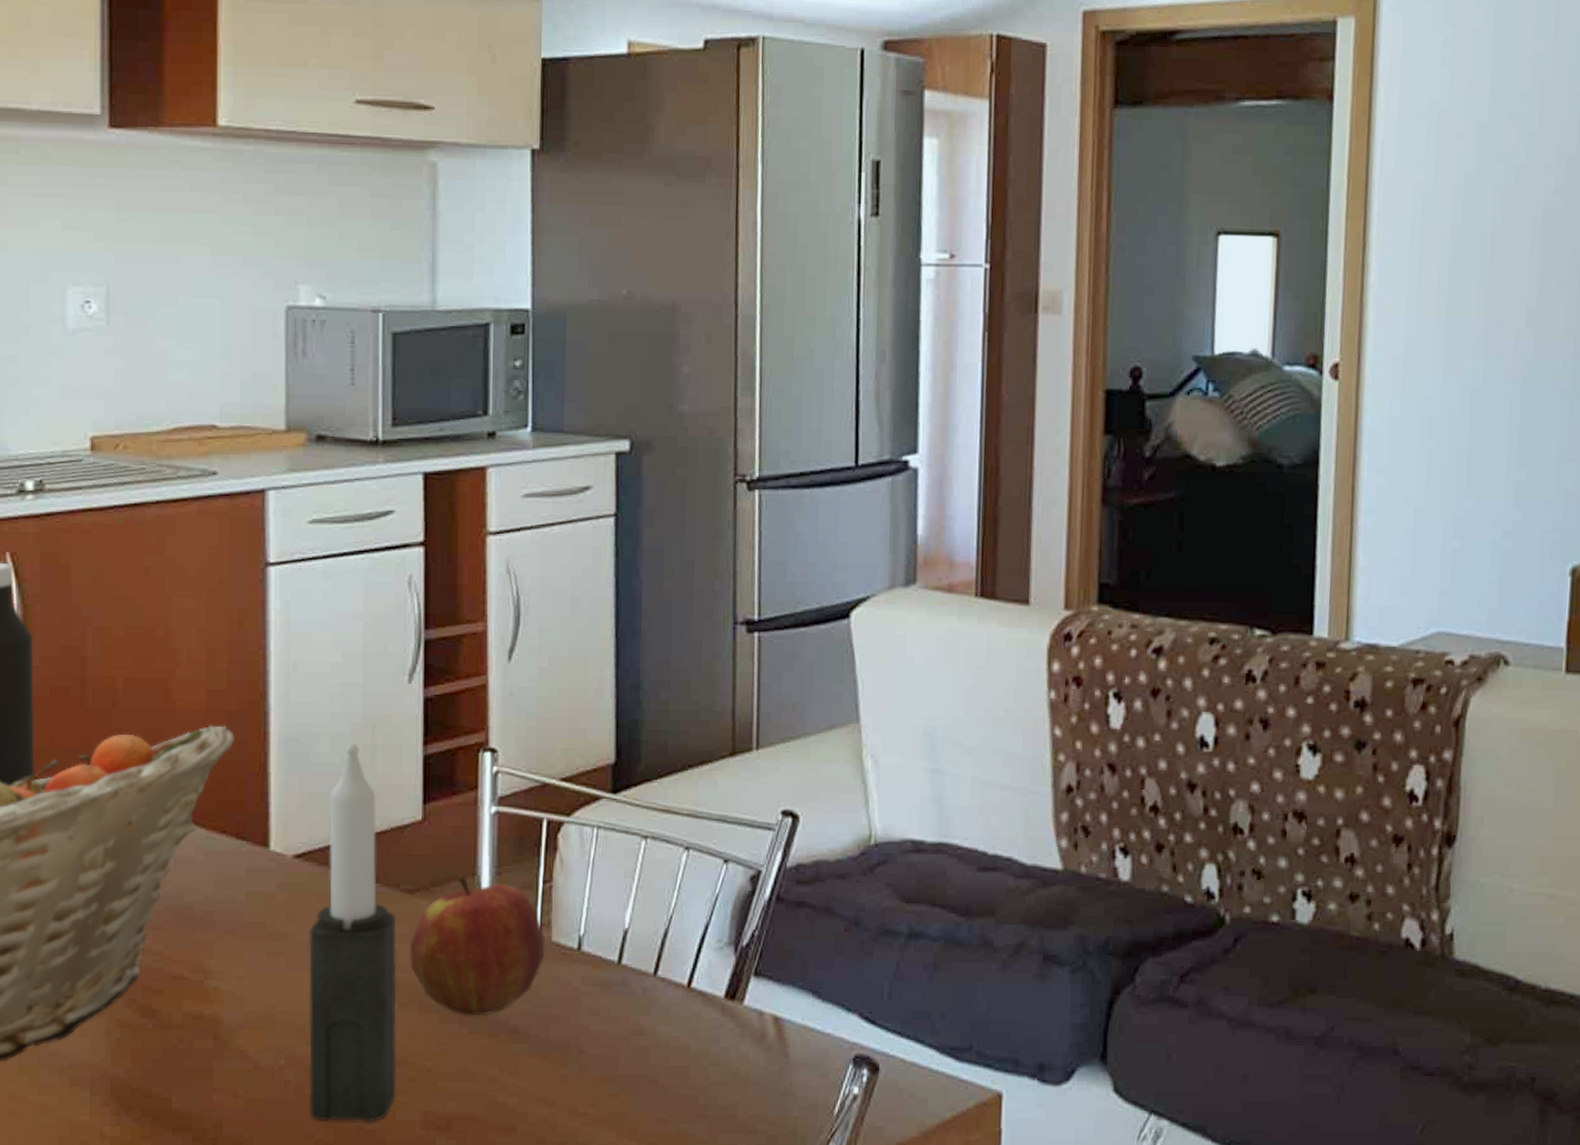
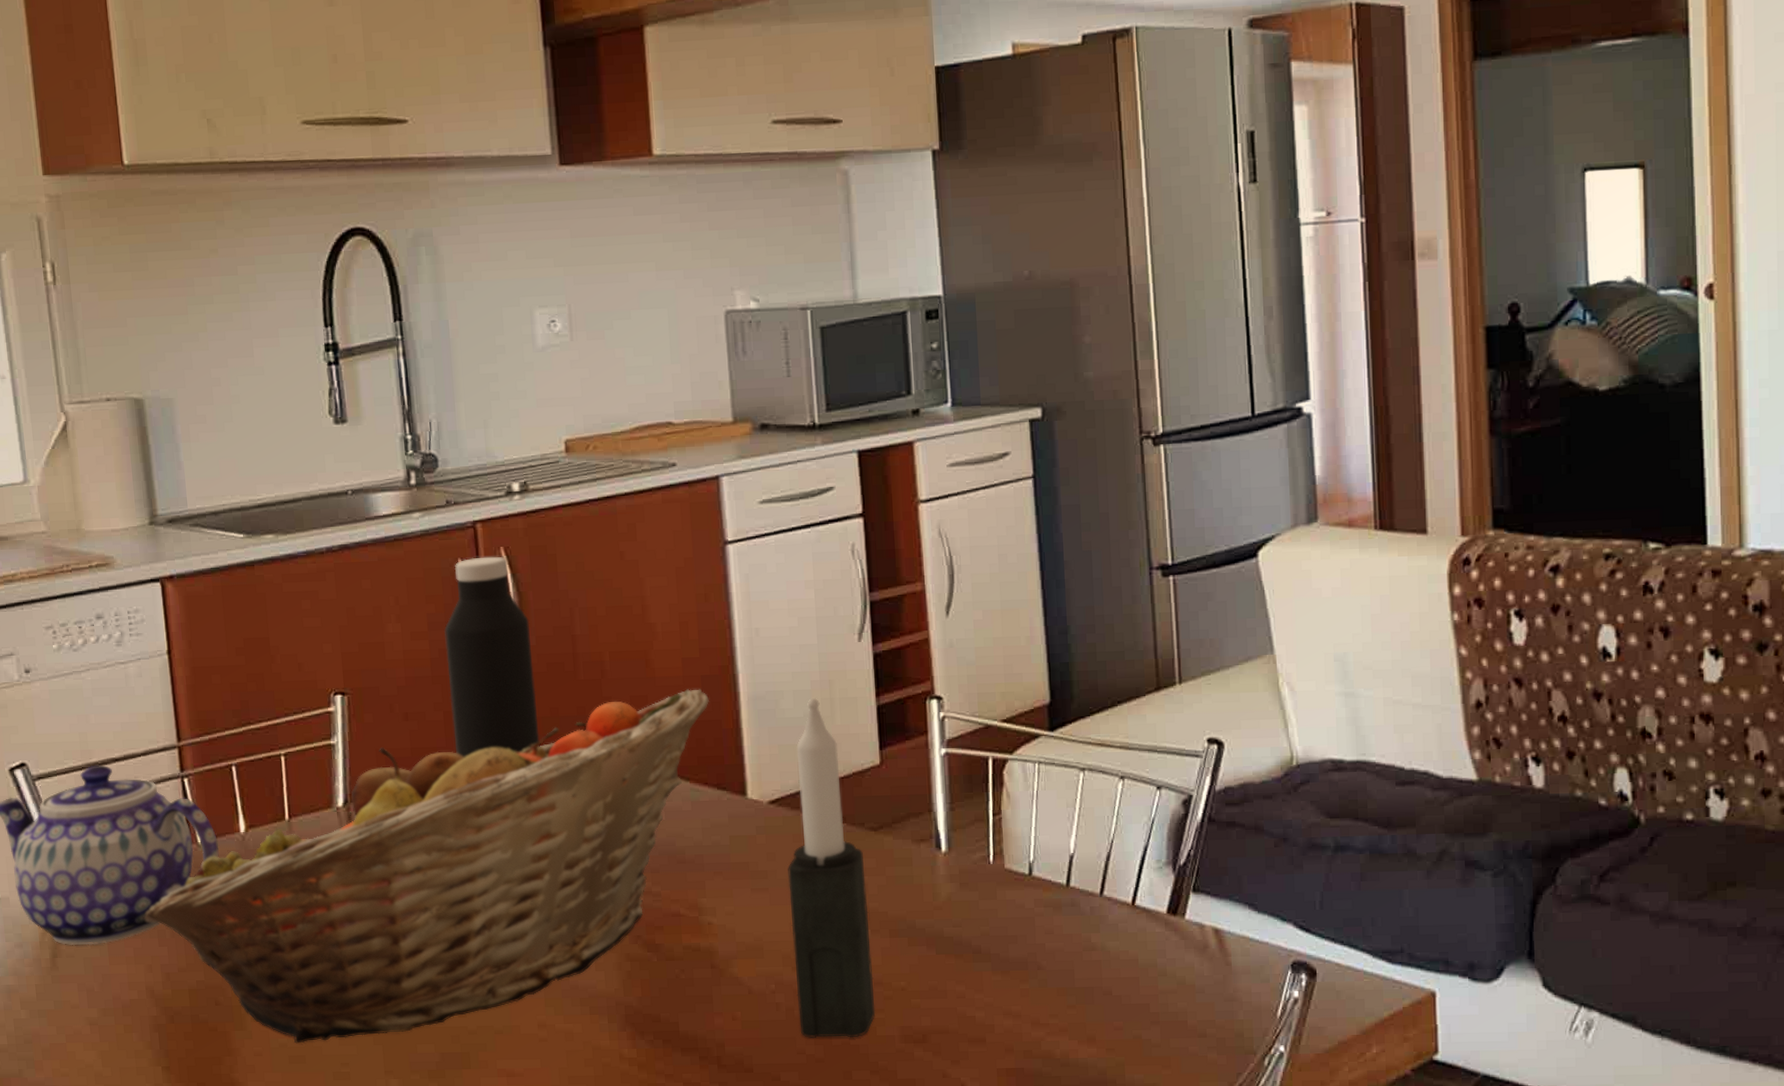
apple: present [410,875,545,1016] -> none [878,812,1000,939]

